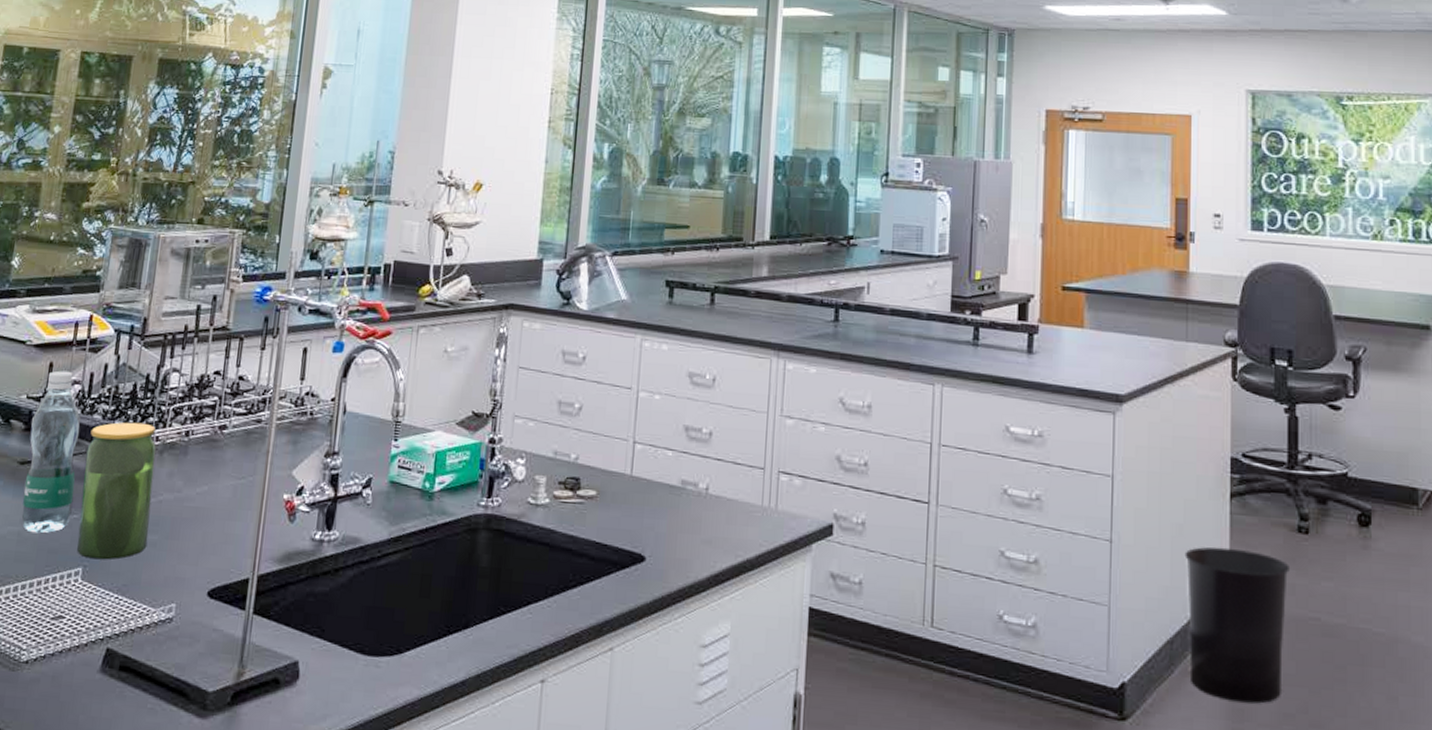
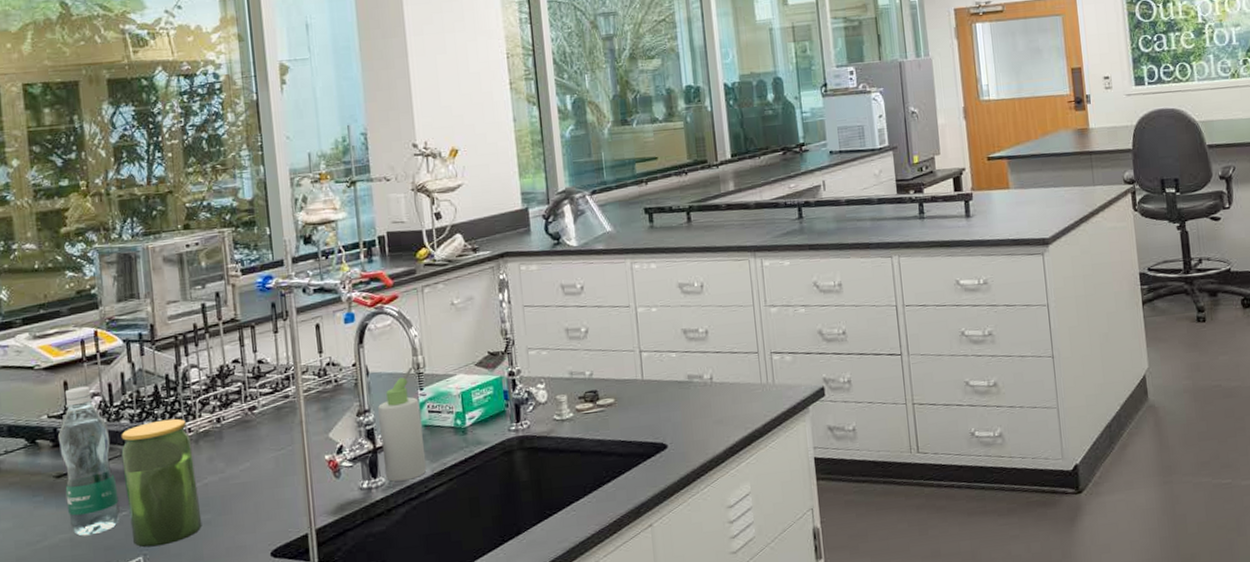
bottle: none [341,413,392,540] -> present [377,367,427,482]
waste bin: present [1184,547,1289,703] -> none [1112,343,1198,461]

